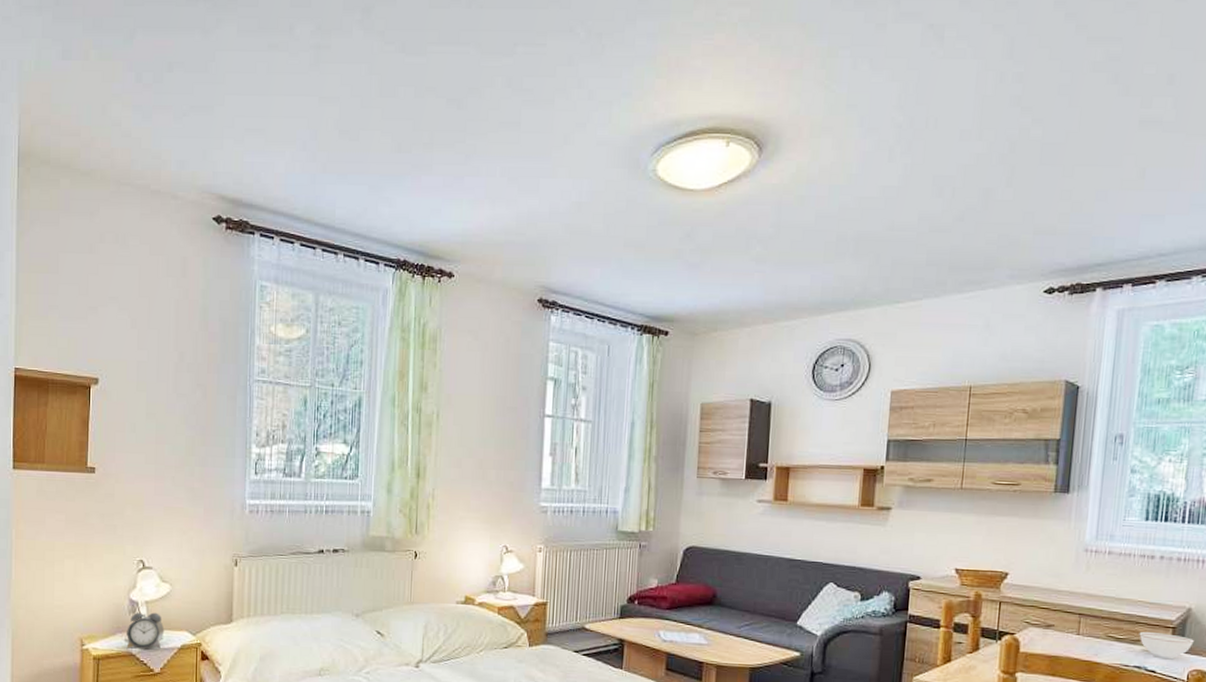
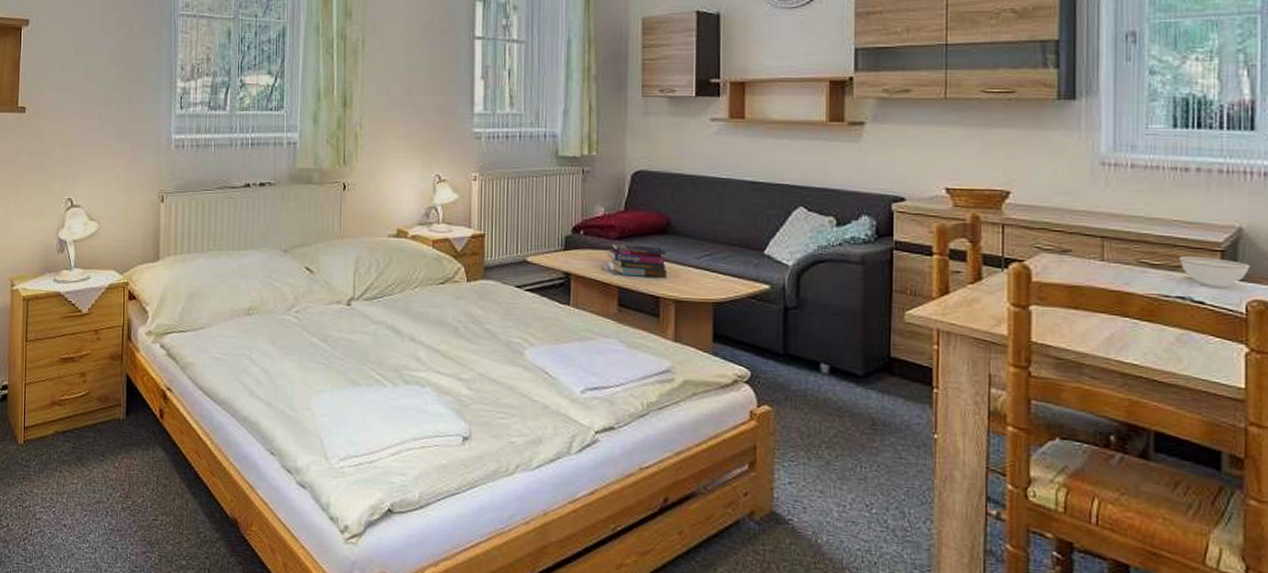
alarm clock: present [126,612,165,650] -> none [55,251,92,290]
books: none [659,613,711,645] -> present [608,244,667,278]

